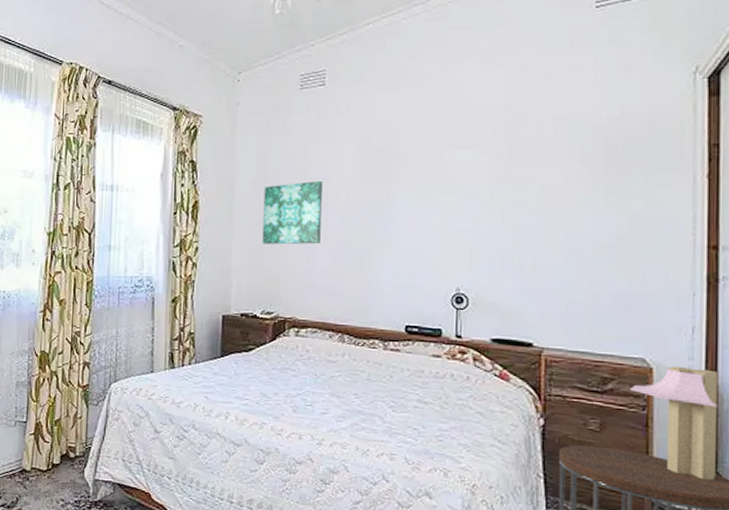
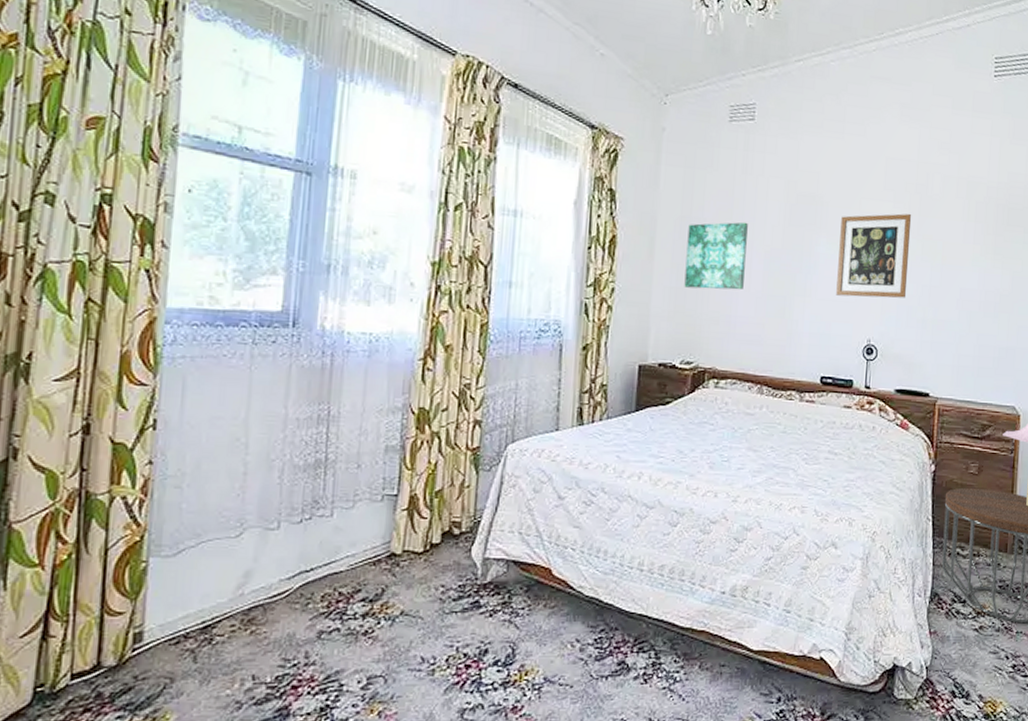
wall art: none [419,160,502,246] -> present [836,213,912,298]

